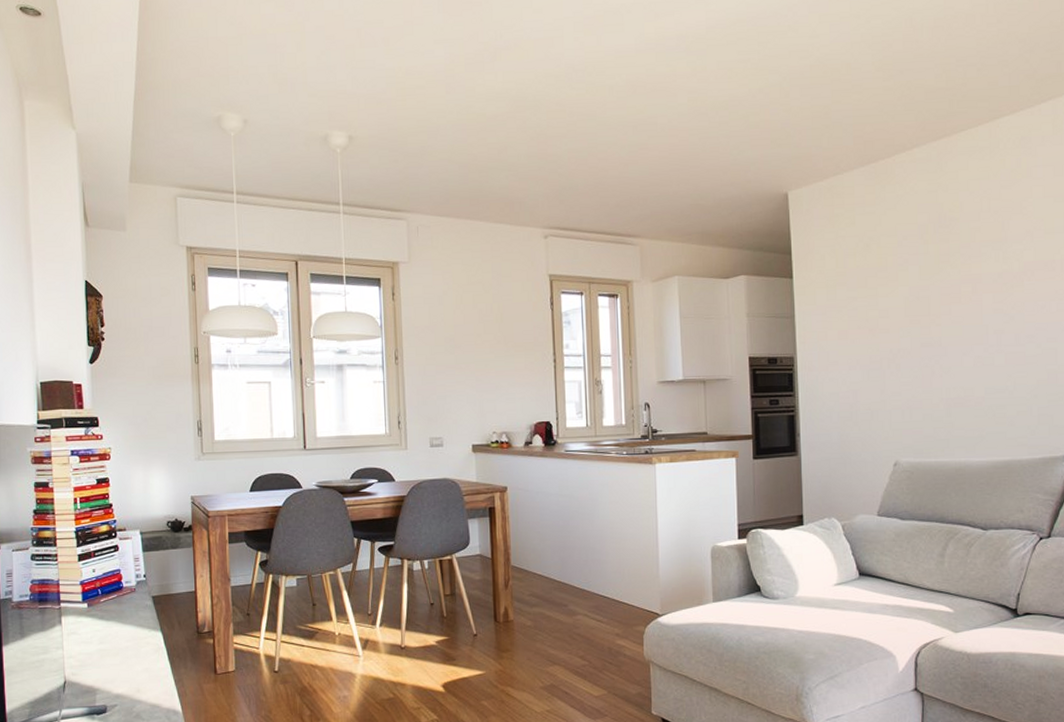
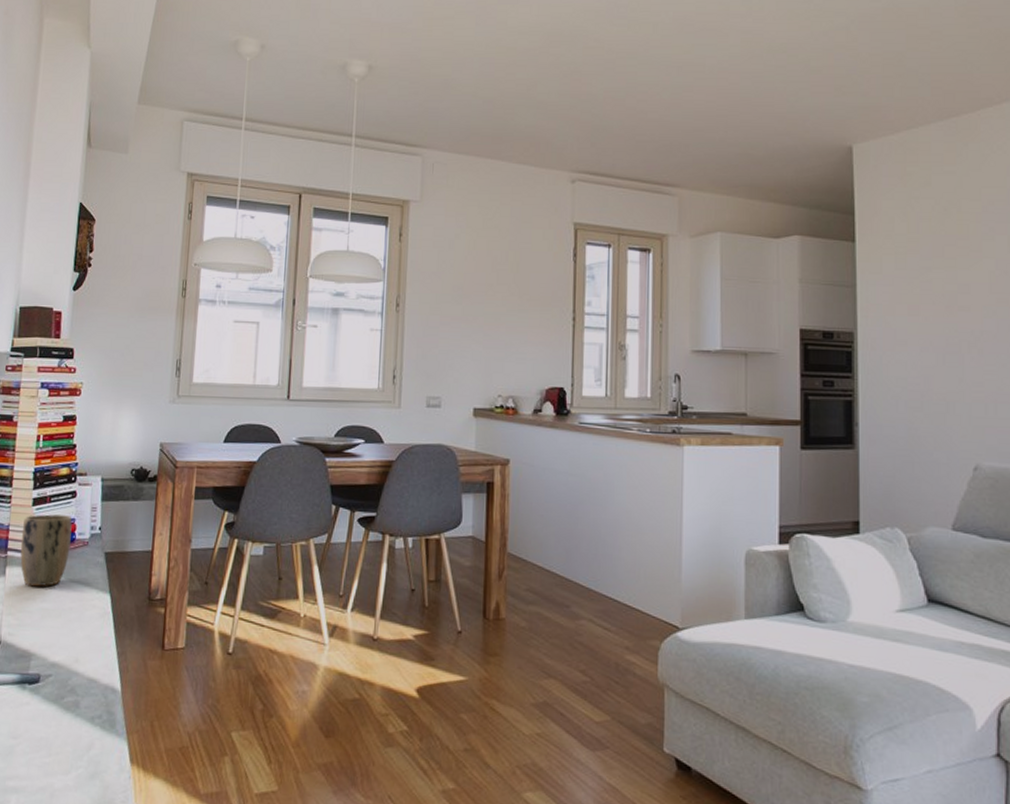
plant pot: none [71,567,119,632] -> present [20,514,73,587]

